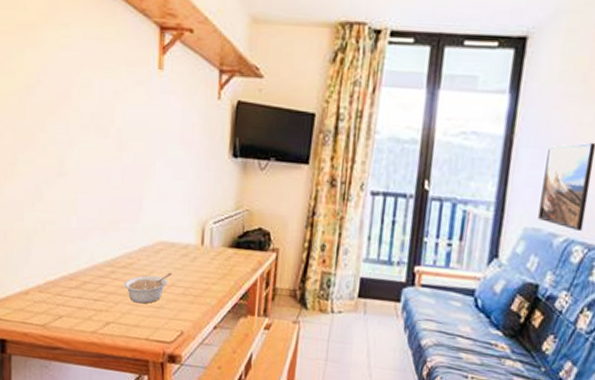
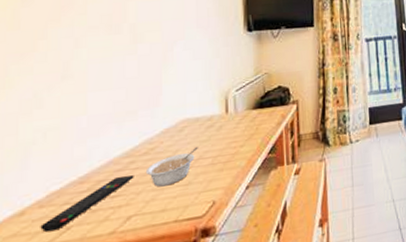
remote control: none [40,282,114,316] -> present [40,175,134,233]

